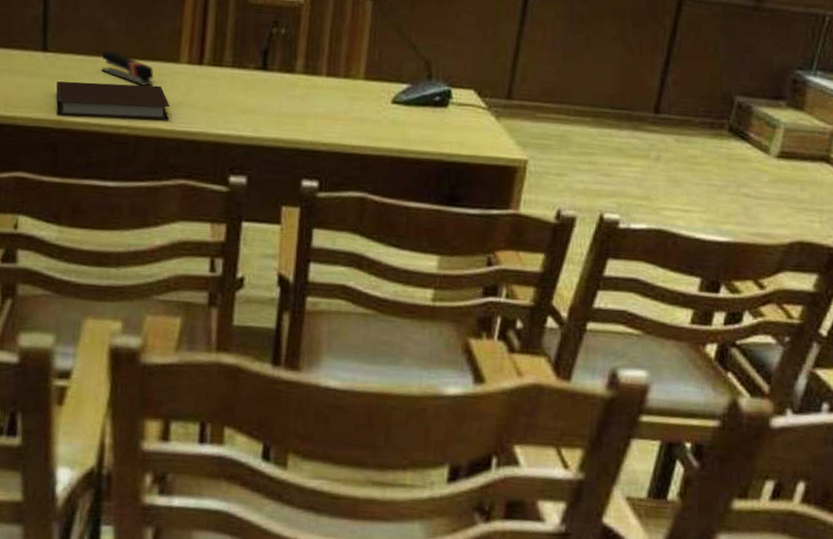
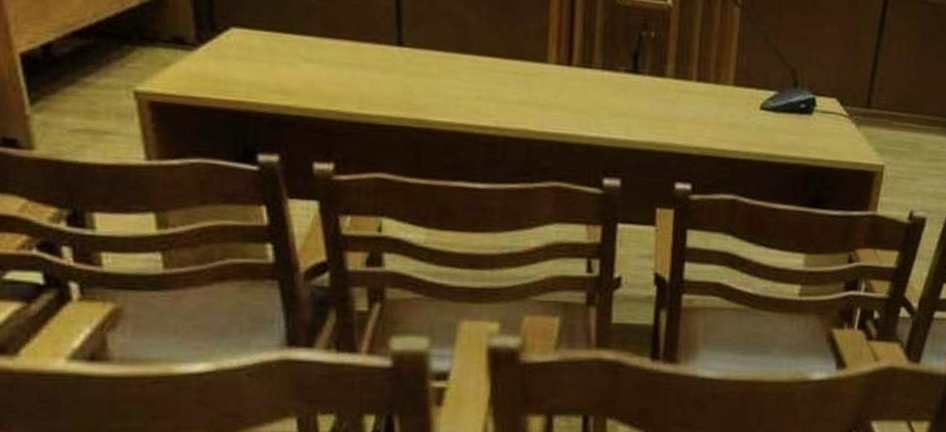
notebook: present [56,81,170,120] -> none [415,78,539,121]
stapler: present [101,50,154,86] -> none [464,47,521,86]

